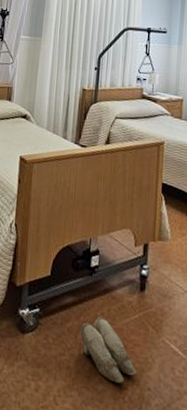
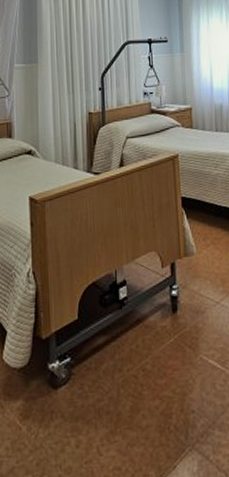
slippers: present [80,316,136,385] -> none [117,349,179,415]

